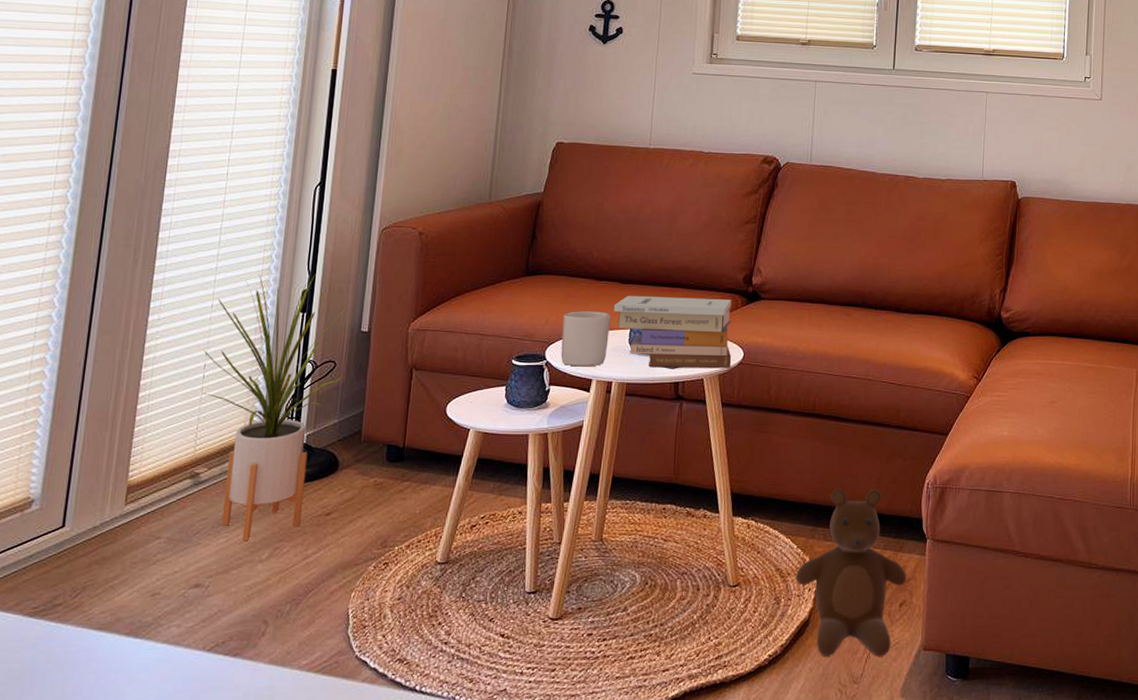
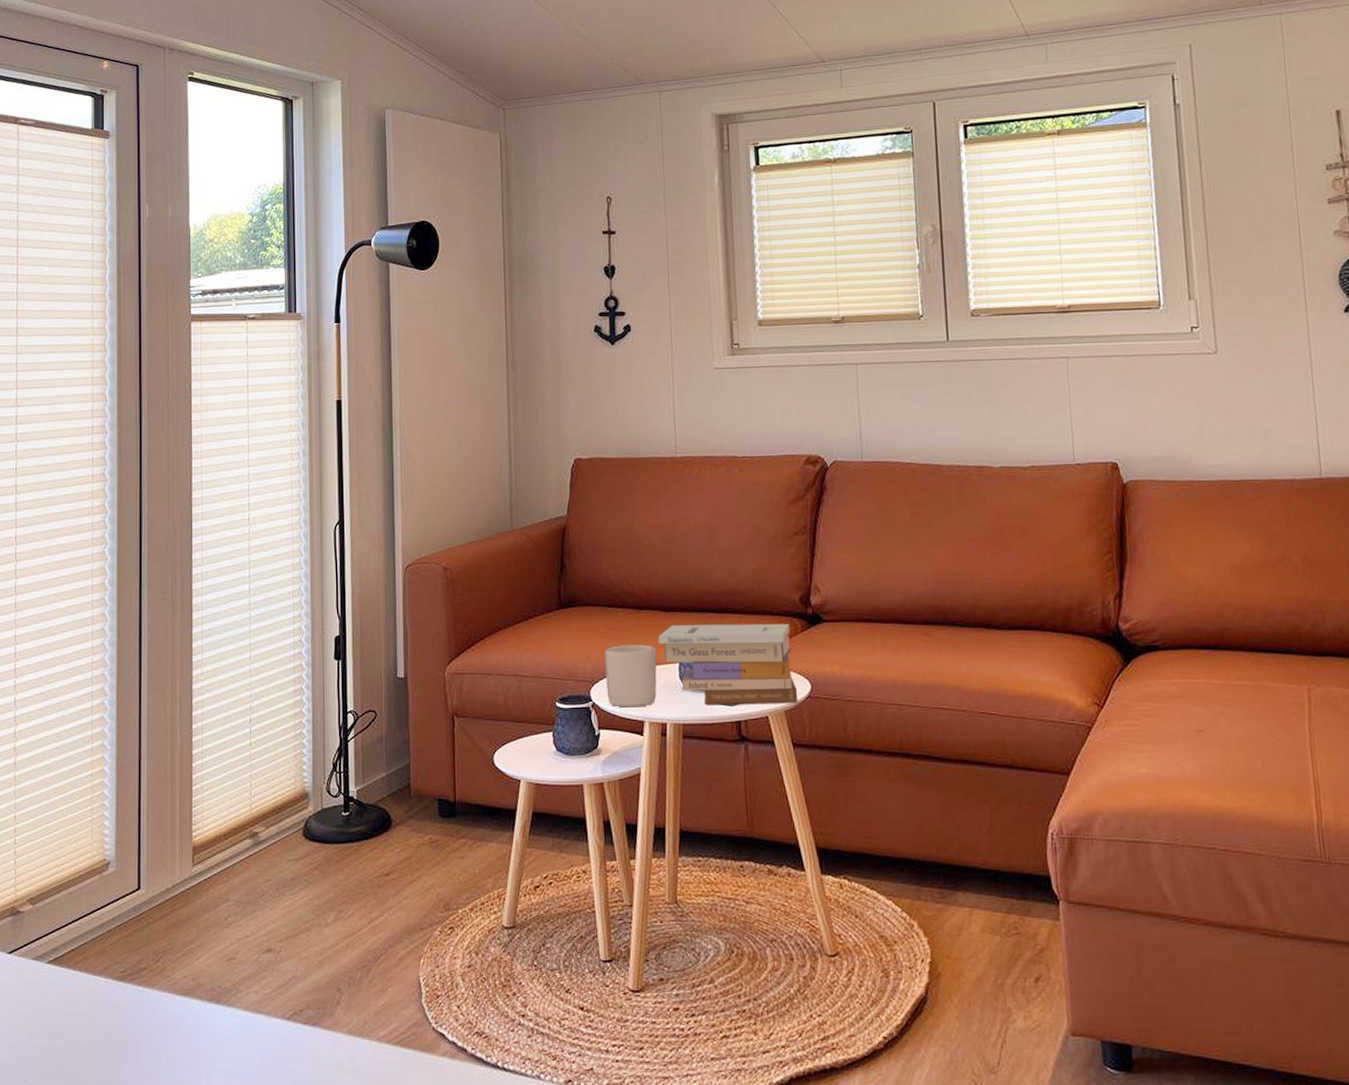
house plant: present [202,274,355,542] -> none [247,619,388,904]
teddy bear: present [795,489,907,657] -> none [904,841,1041,1042]

